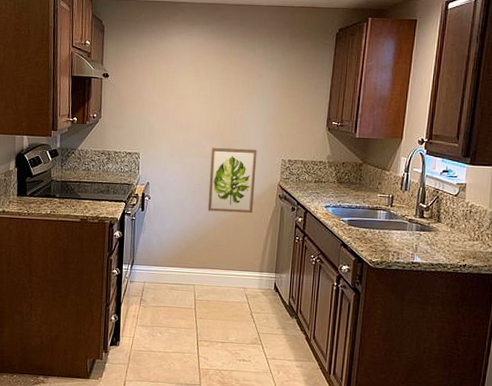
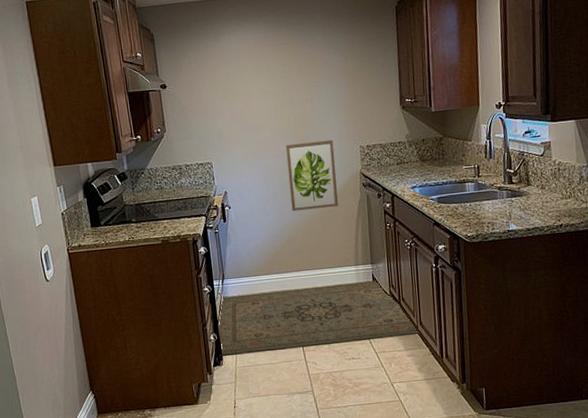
rug: none [118,281,313,347] -> present [219,280,421,356]

